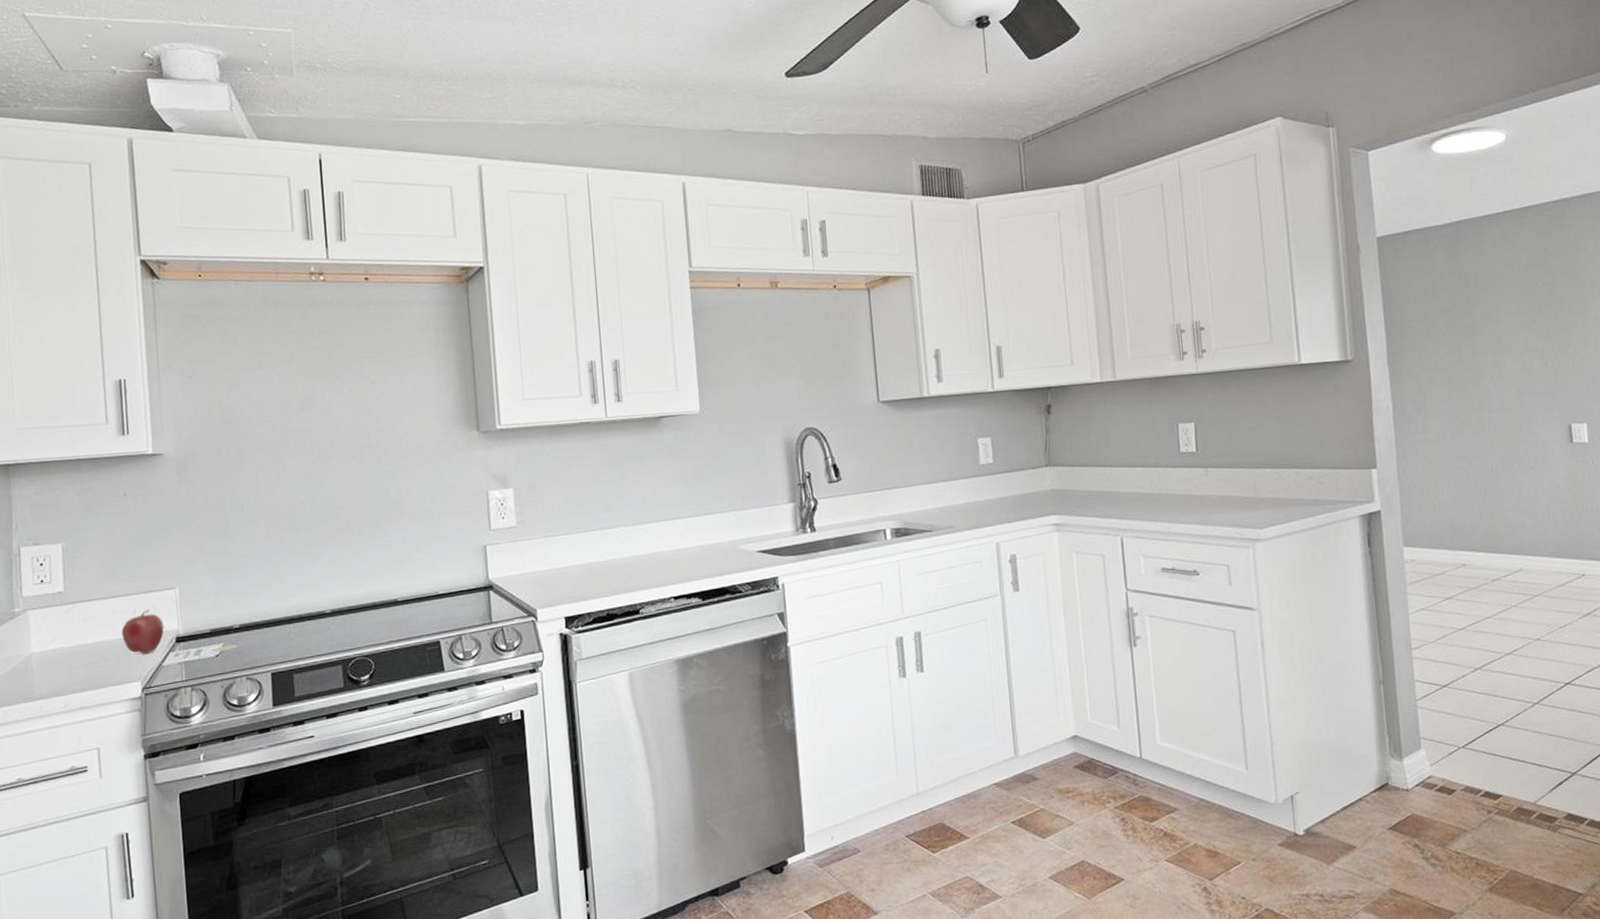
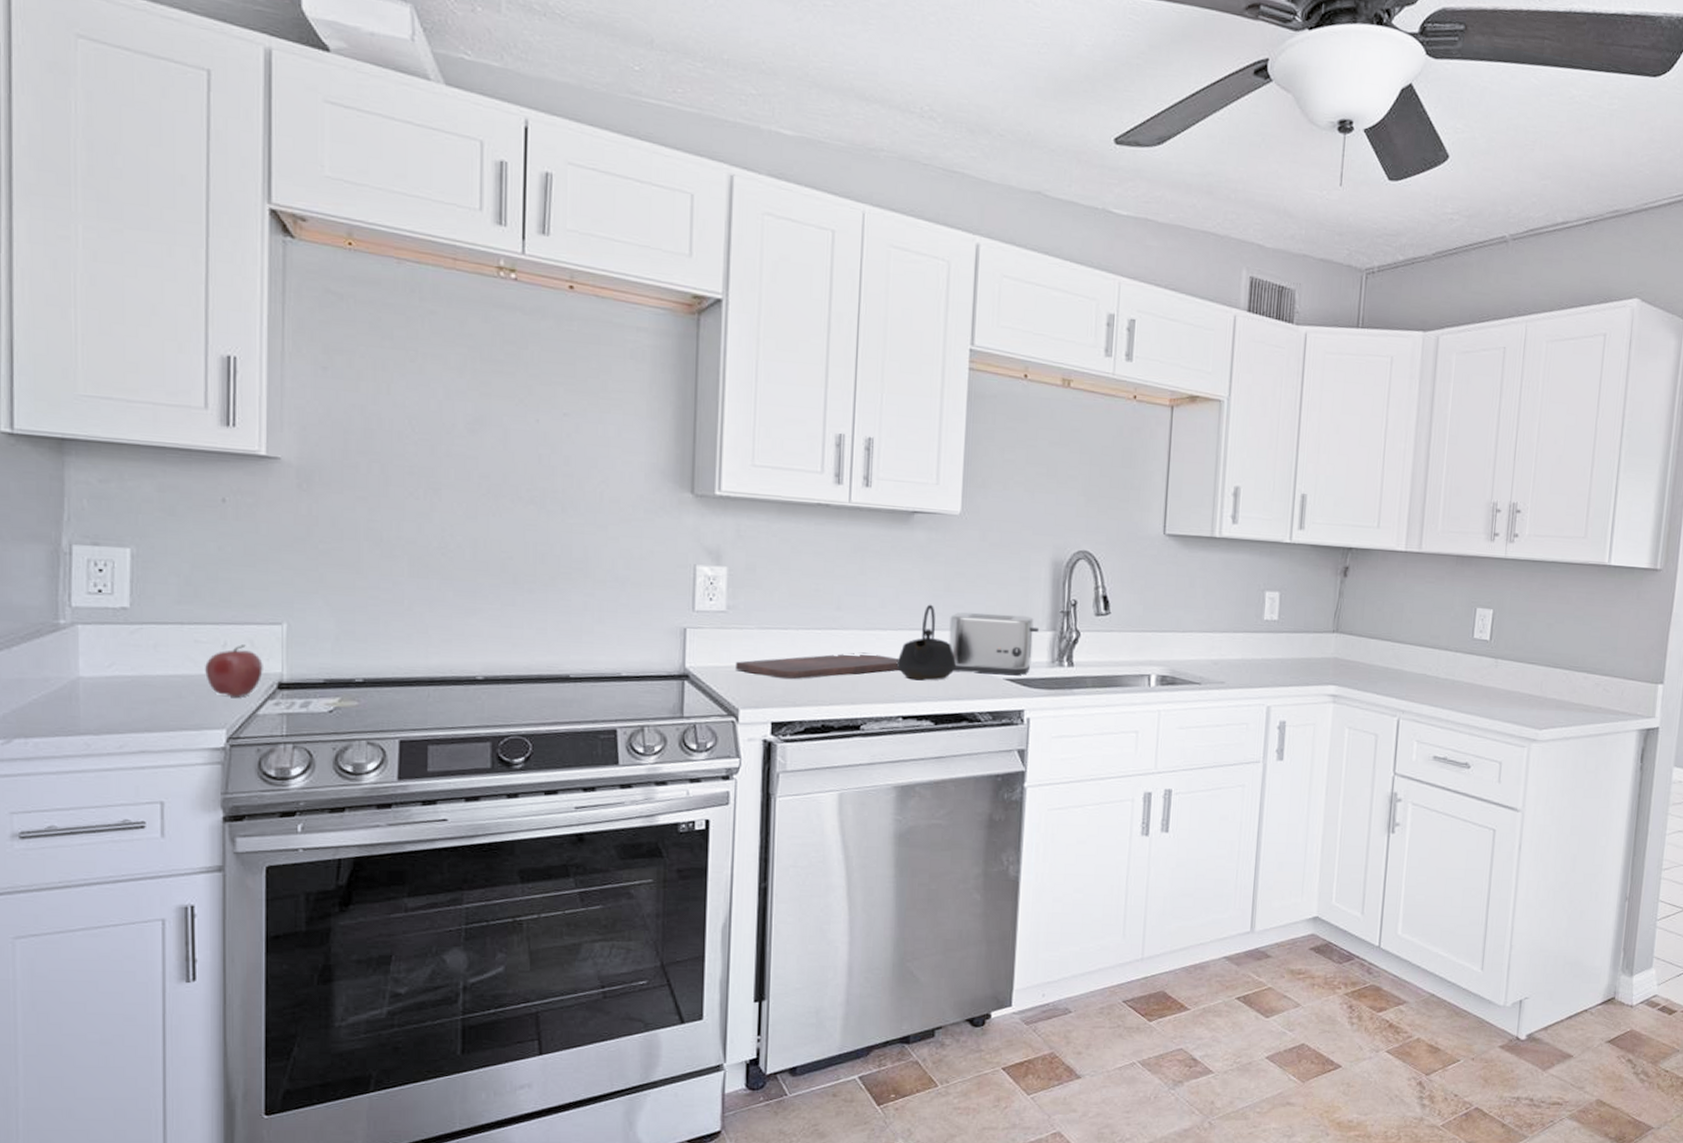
cutting board: none [529,545,665,579] -> present [735,652,899,680]
kettle: none [663,495,715,563] -> present [896,604,957,681]
toaster: none [703,492,782,552] -> present [949,612,1040,676]

